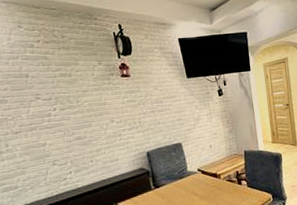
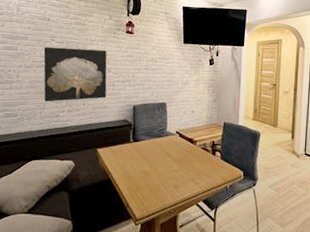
wall art: none [29,100,116,167] -> present [43,46,107,102]

